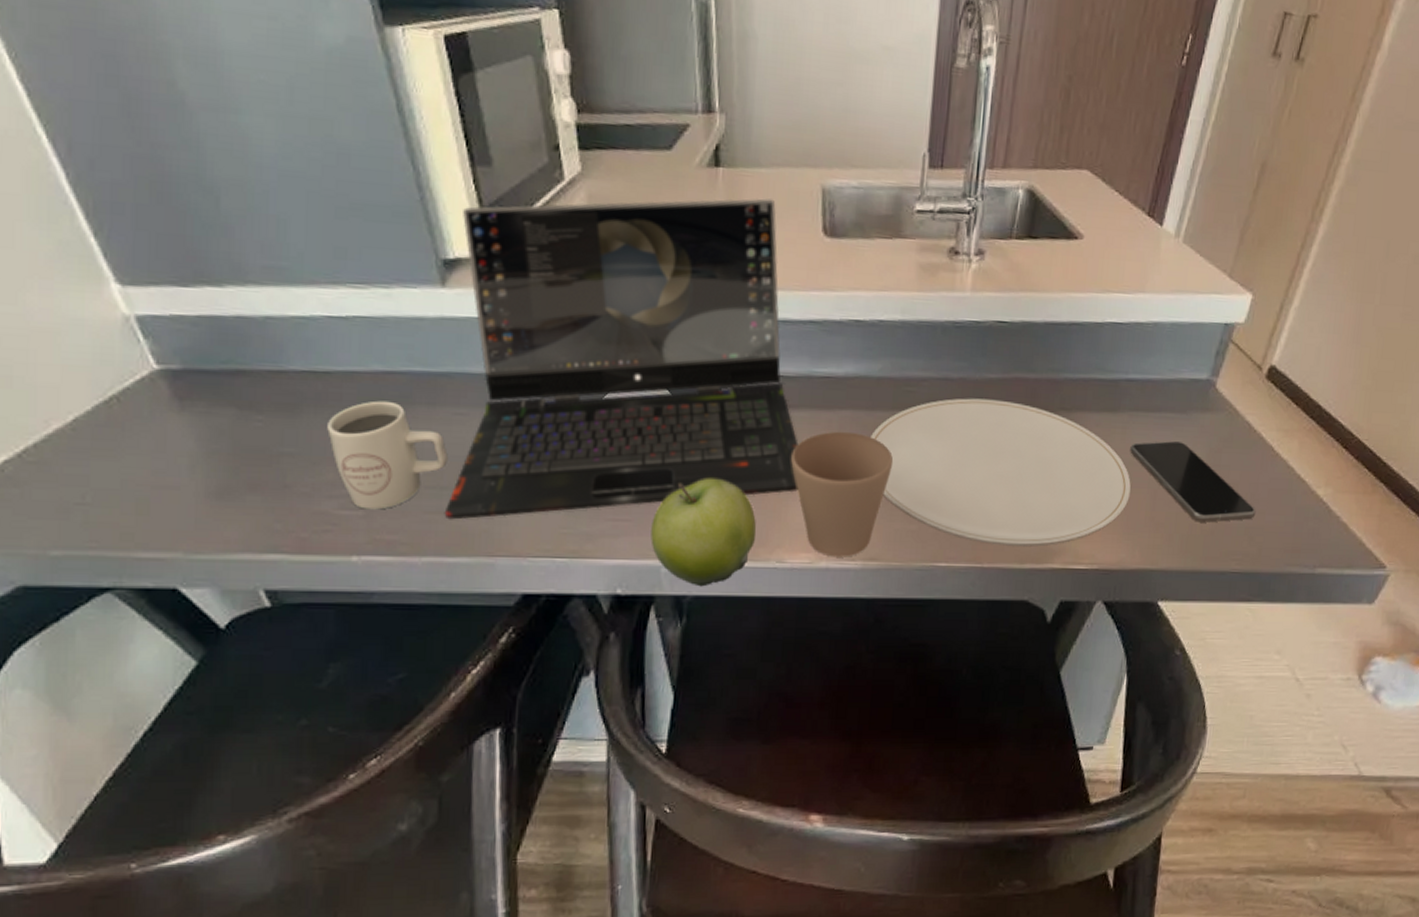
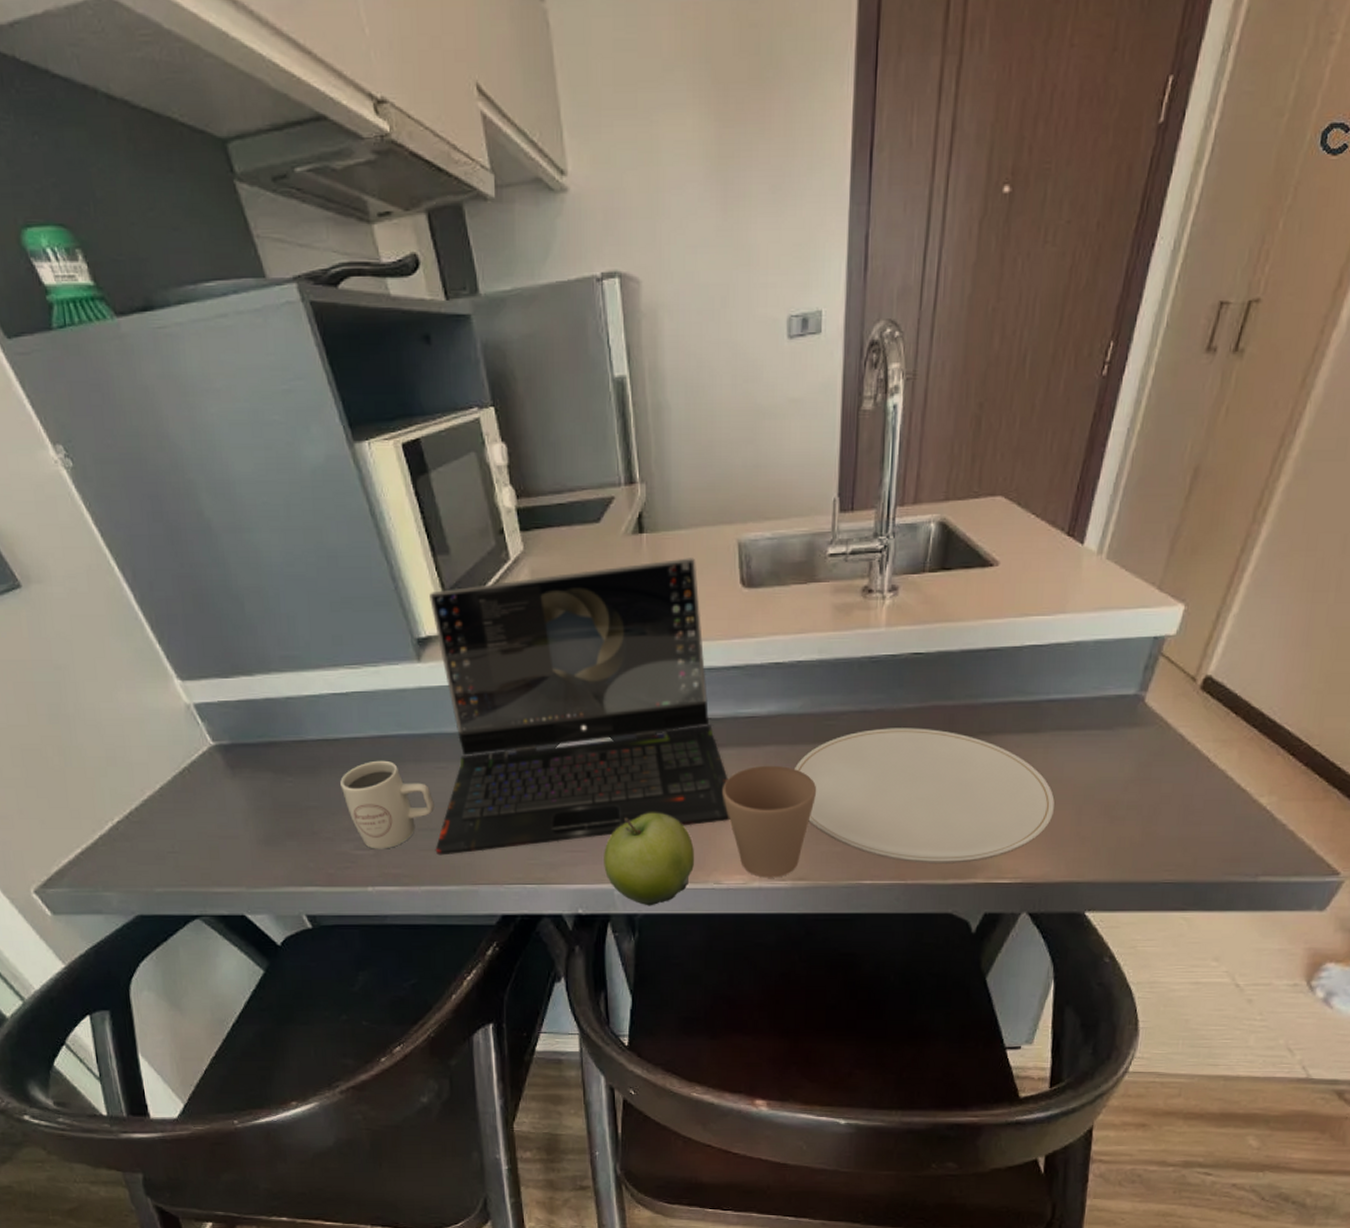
mobile phone: present [1130,441,1256,523] -> none [1053,758,1191,835]

